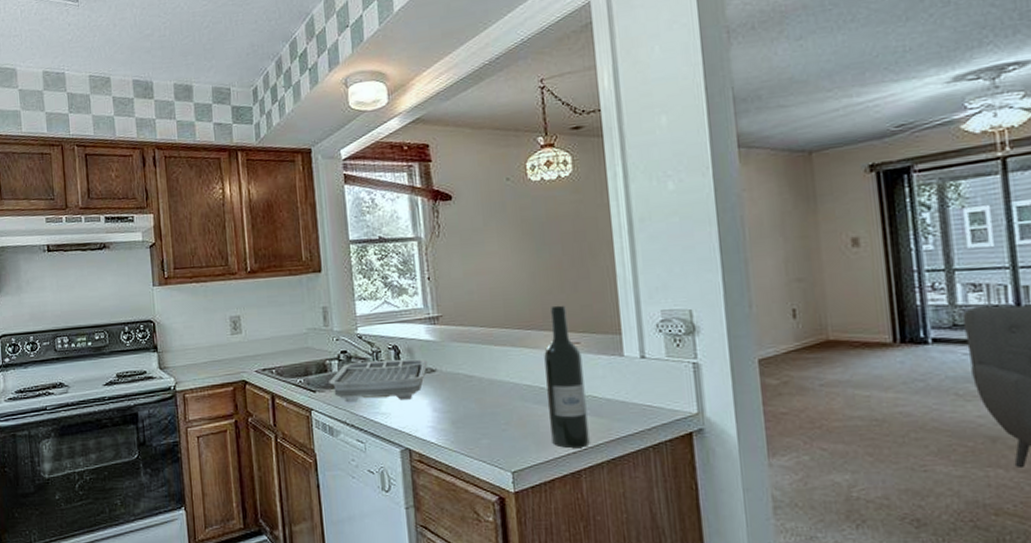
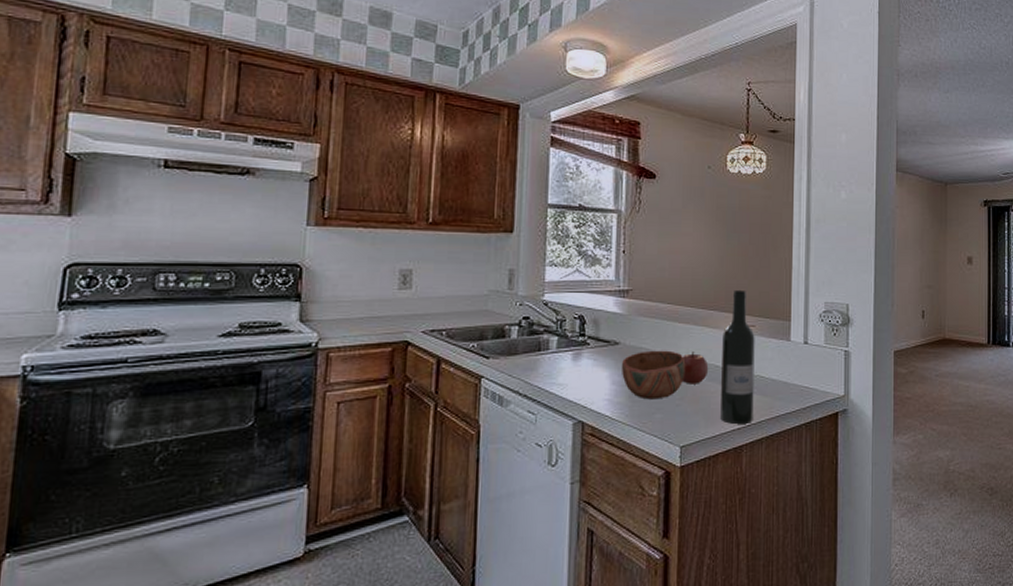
dish rack: present [329,359,428,403] -> none [505,329,613,372]
bowl: none [441,374,509,425] -> present [622,350,686,400]
fruit: none [502,374,533,408] -> present [682,352,709,384]

